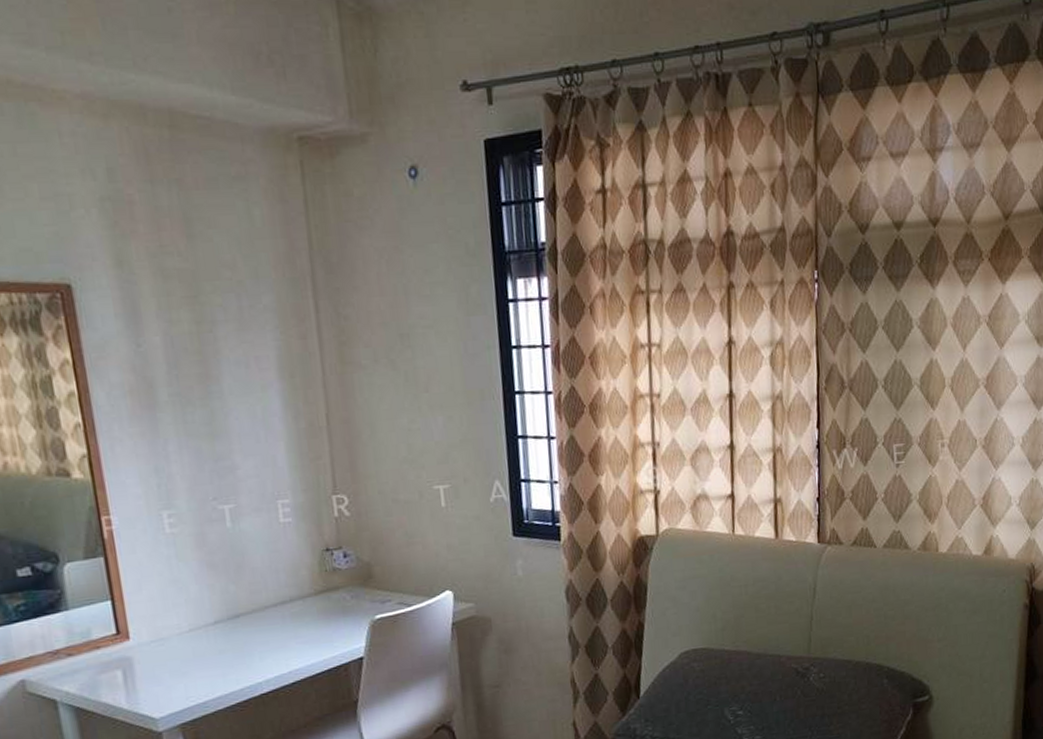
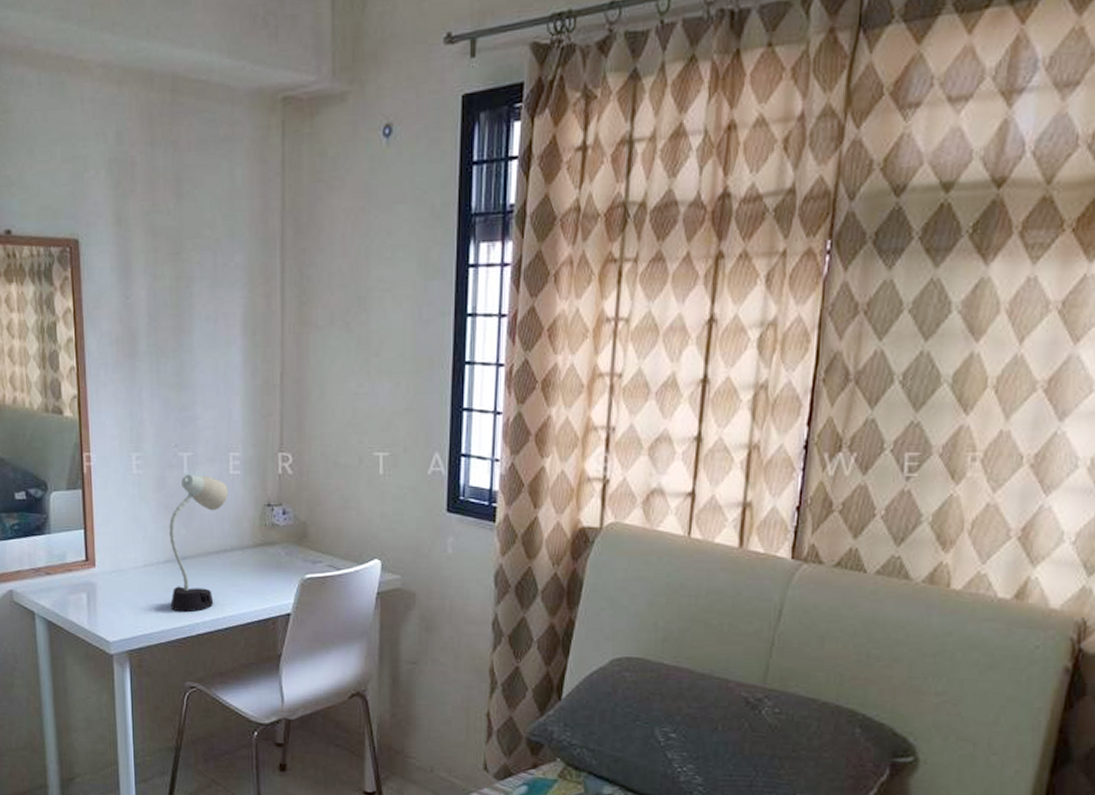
desk lamp: none [215,527,281,674] -> present [169,475,228,613]

